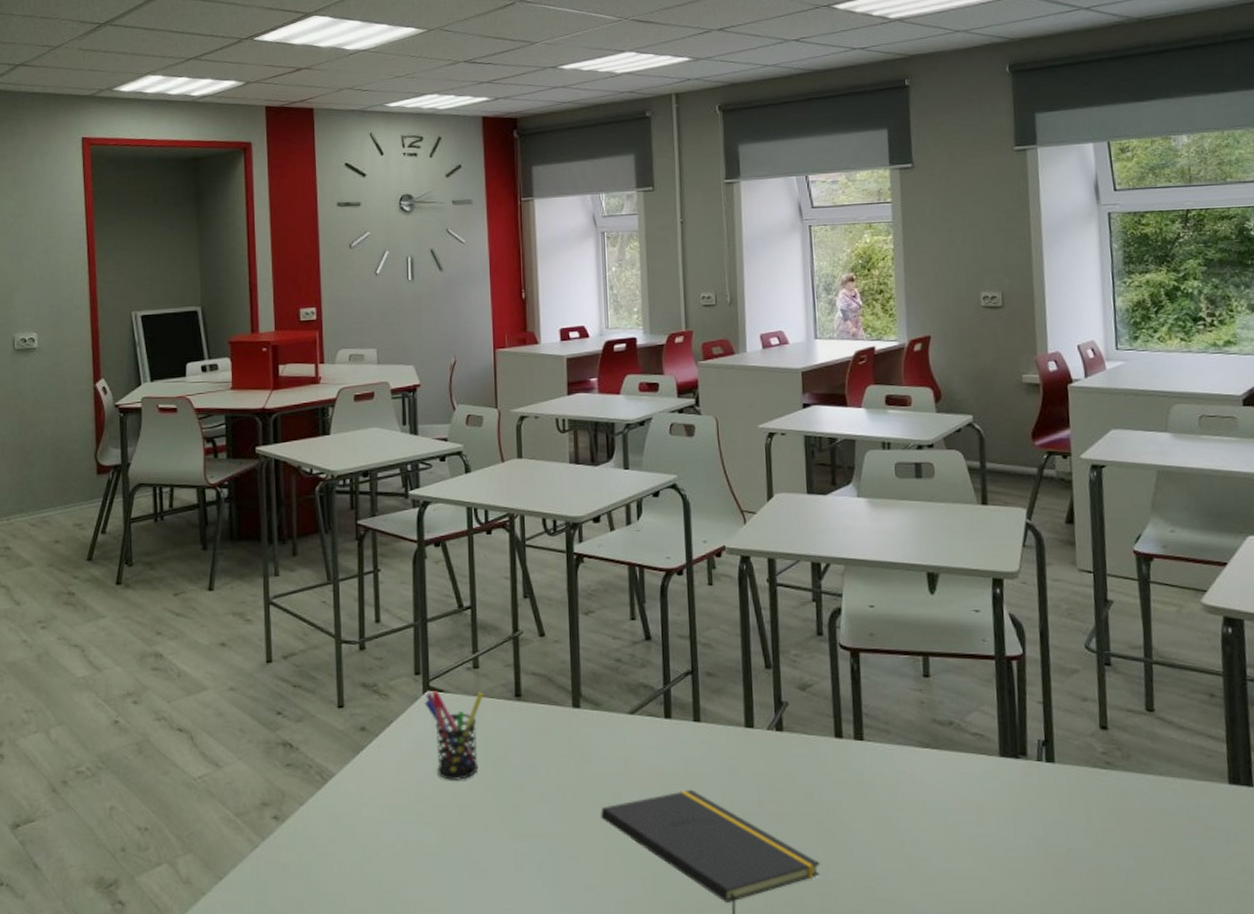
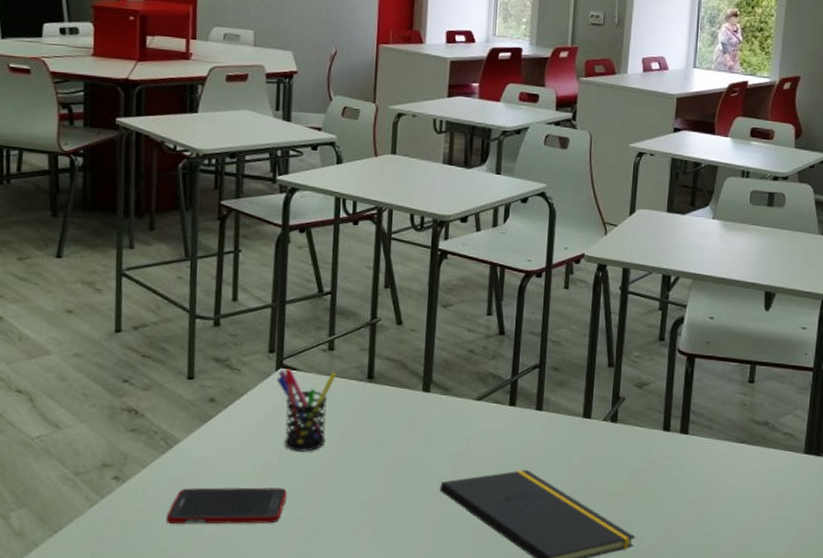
cell phone: none [326,822,444,865] -> present [166,487,287,525]

